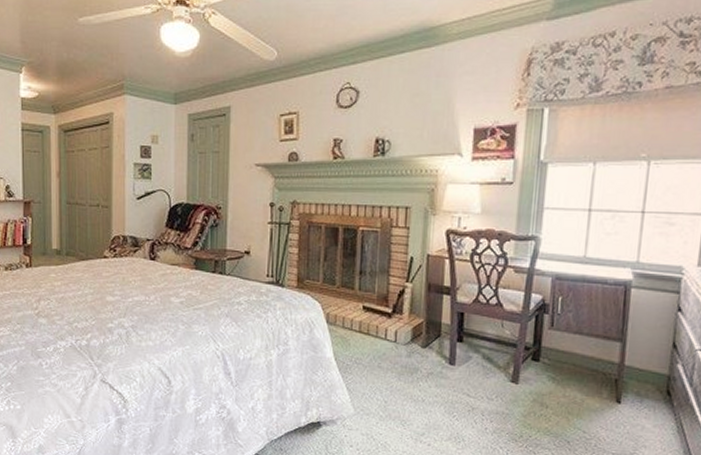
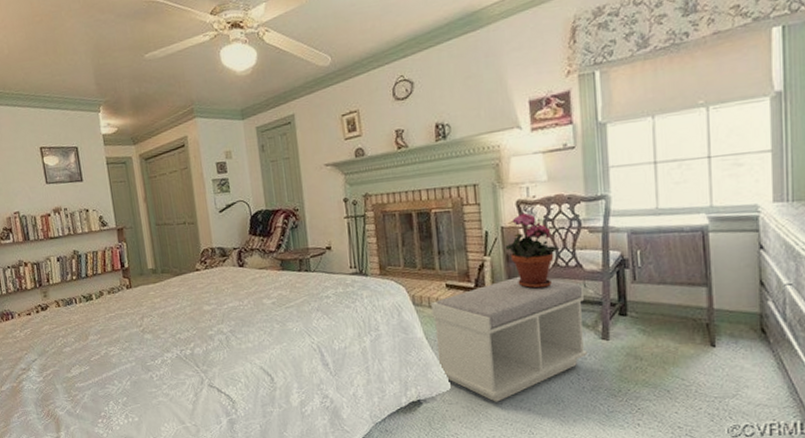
bench: none [344,307,500,433] -> present [431,276,587,402]
potted plant: none [428,243,482,324] -> present [505,212,558,290]

